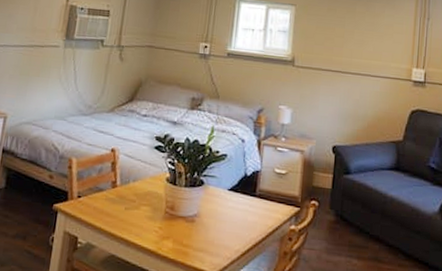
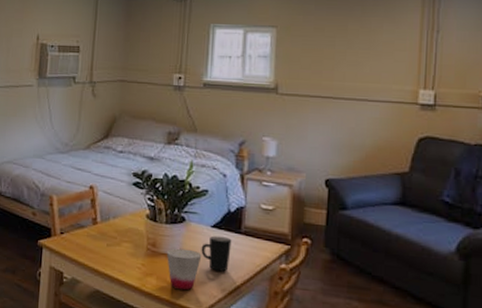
cup: none [183,211,218,253] -> present [166,248,202,291]
mug: none [217,198,247,234] -> present [201,235,232,272]

